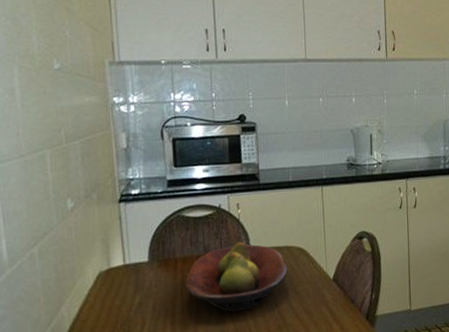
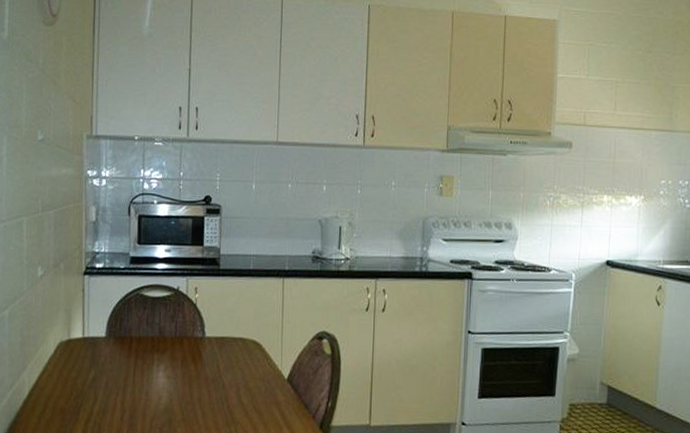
fruit bowl: present [185,242,288,312] -> none [138,328,241,401]

